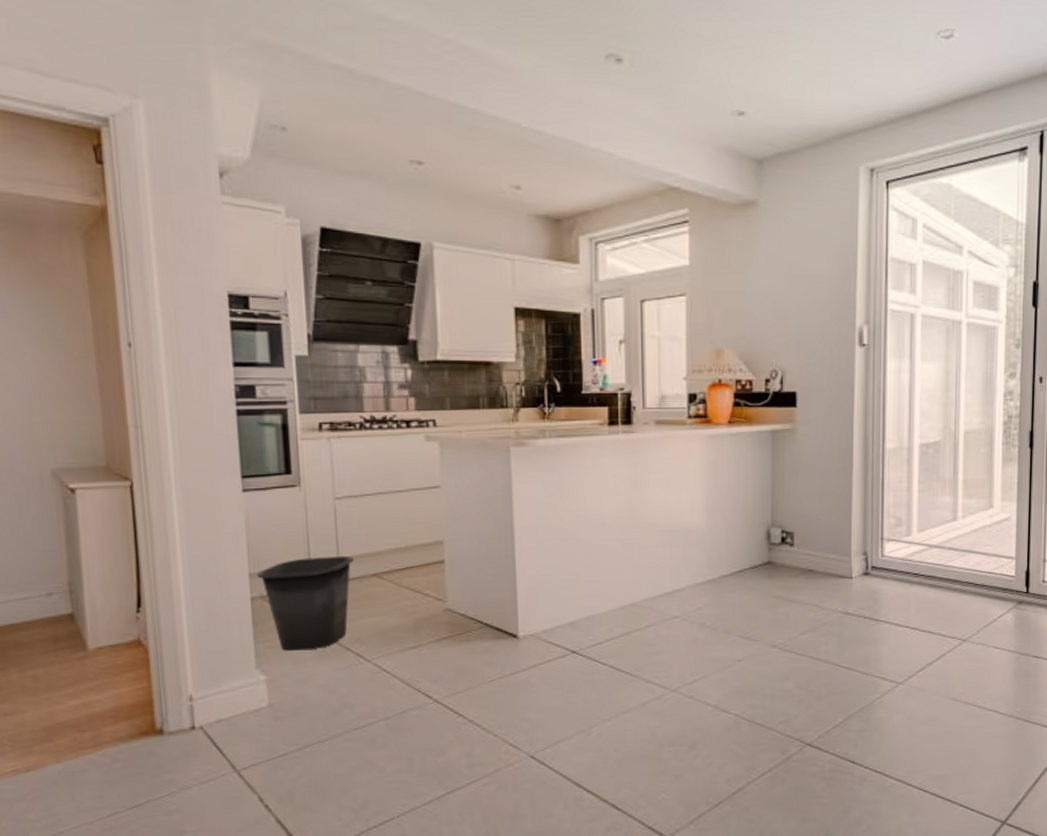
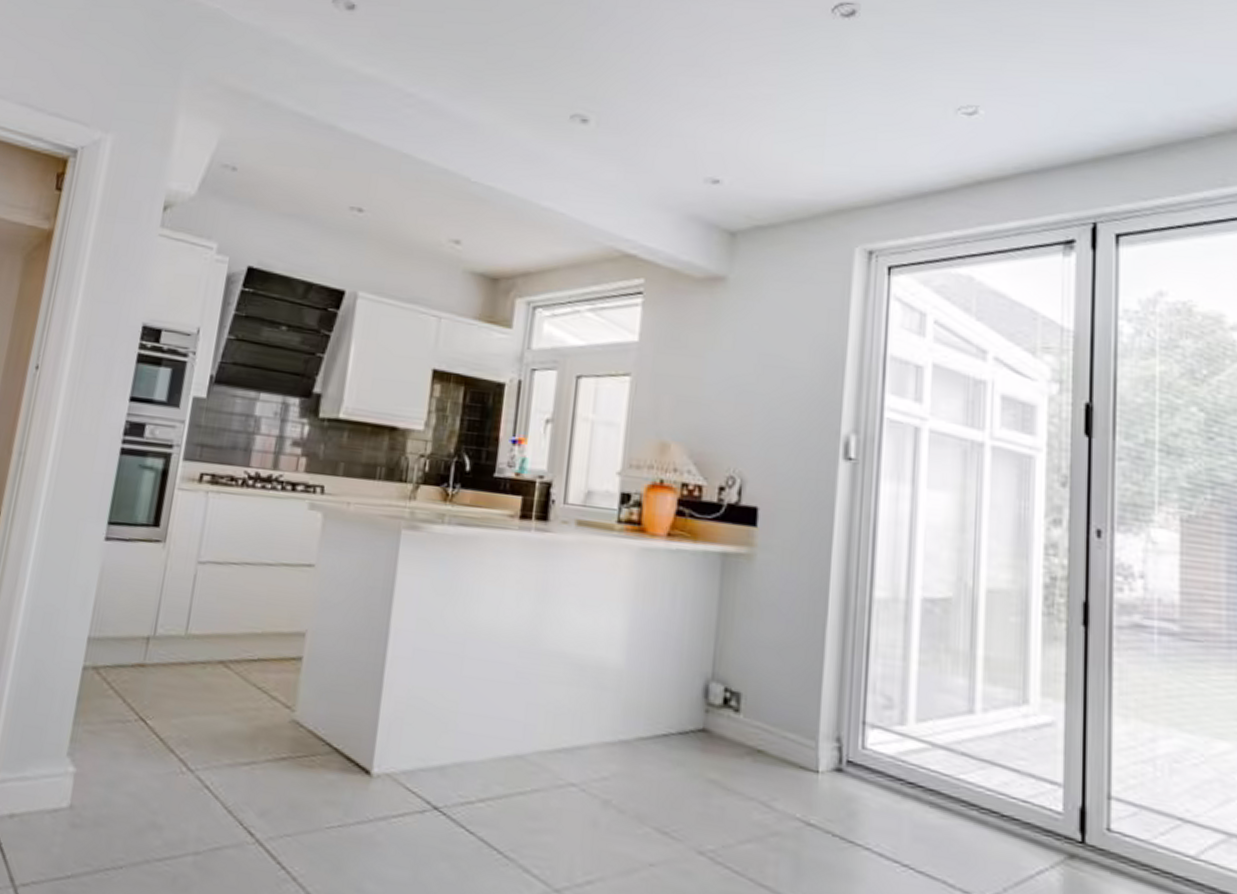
waste bin: present [257,555,354,651] -> none [95,627,203,744]

